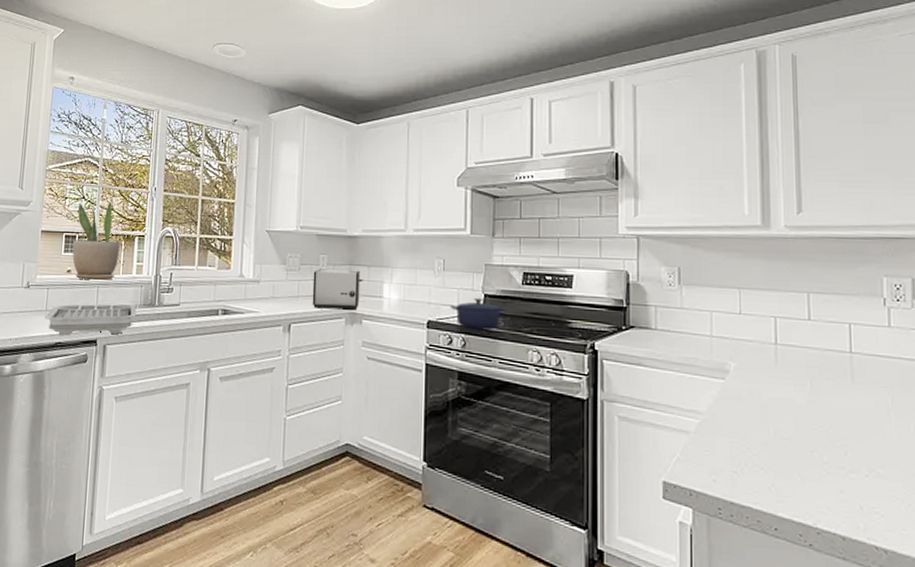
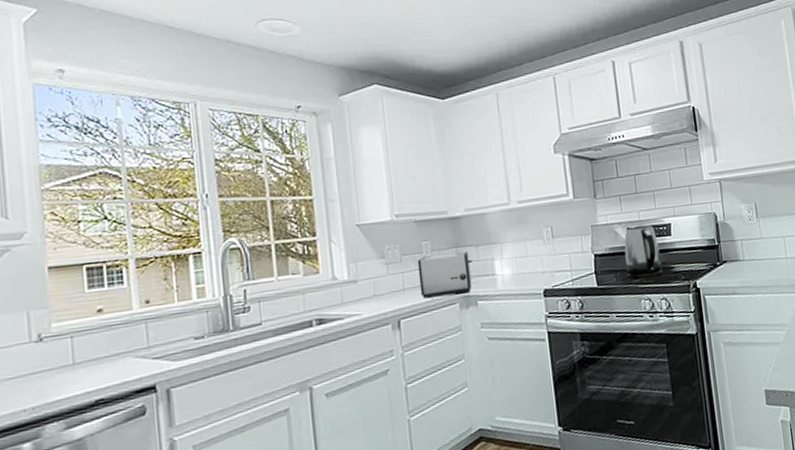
dish rack: present [45,304,137,336] -> none [73,335,206,391]
potted plant: present [72,201,120,280] -> none [99,217,170,318]
cooking pot: present [449,297,506,331] -> none [563,258,616,291]
kettle: none [516,271,557,330] -> present [624,224,663,280]

